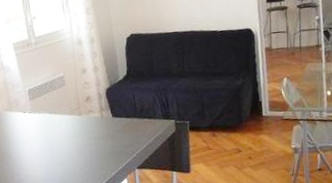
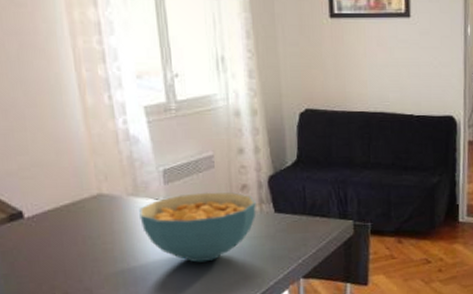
cereal bowl: none [13,103,99,160] -> present [139,192,256,263]

